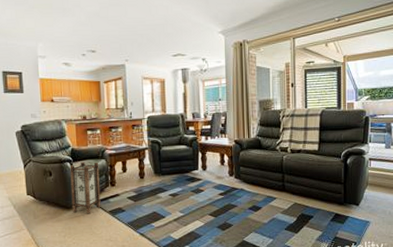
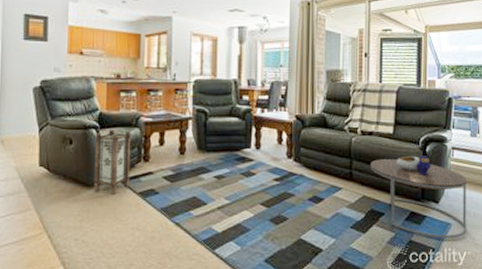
side table: none [300,167,384,234] -> present [370,156,468,239]

